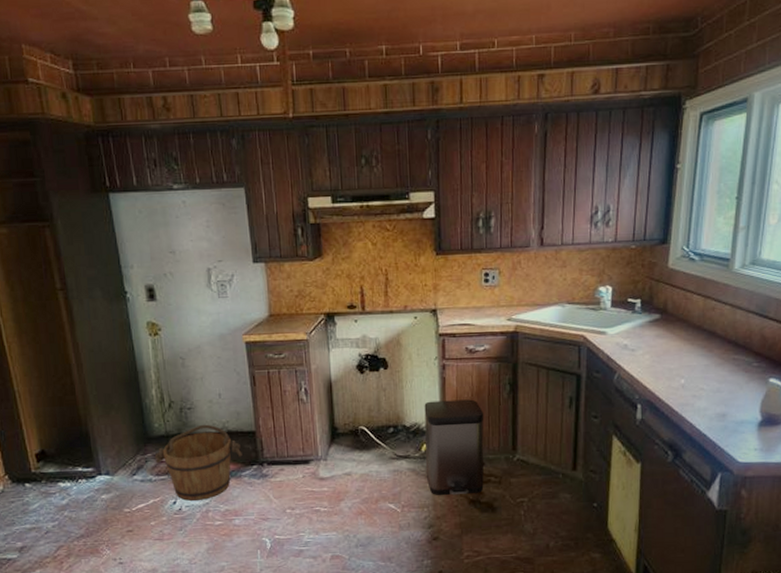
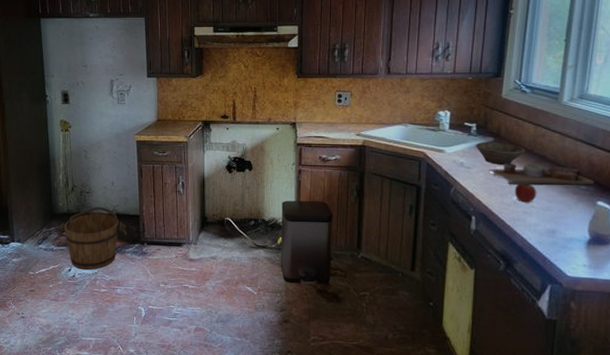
bowl: none [641,319,694,344] -> present [476,142,525,164]
cutting board: none [655,341,767,367] -> present [489,163,595,185]
fruit: none [682,363,707,384] -> present [514,183,537,202]

